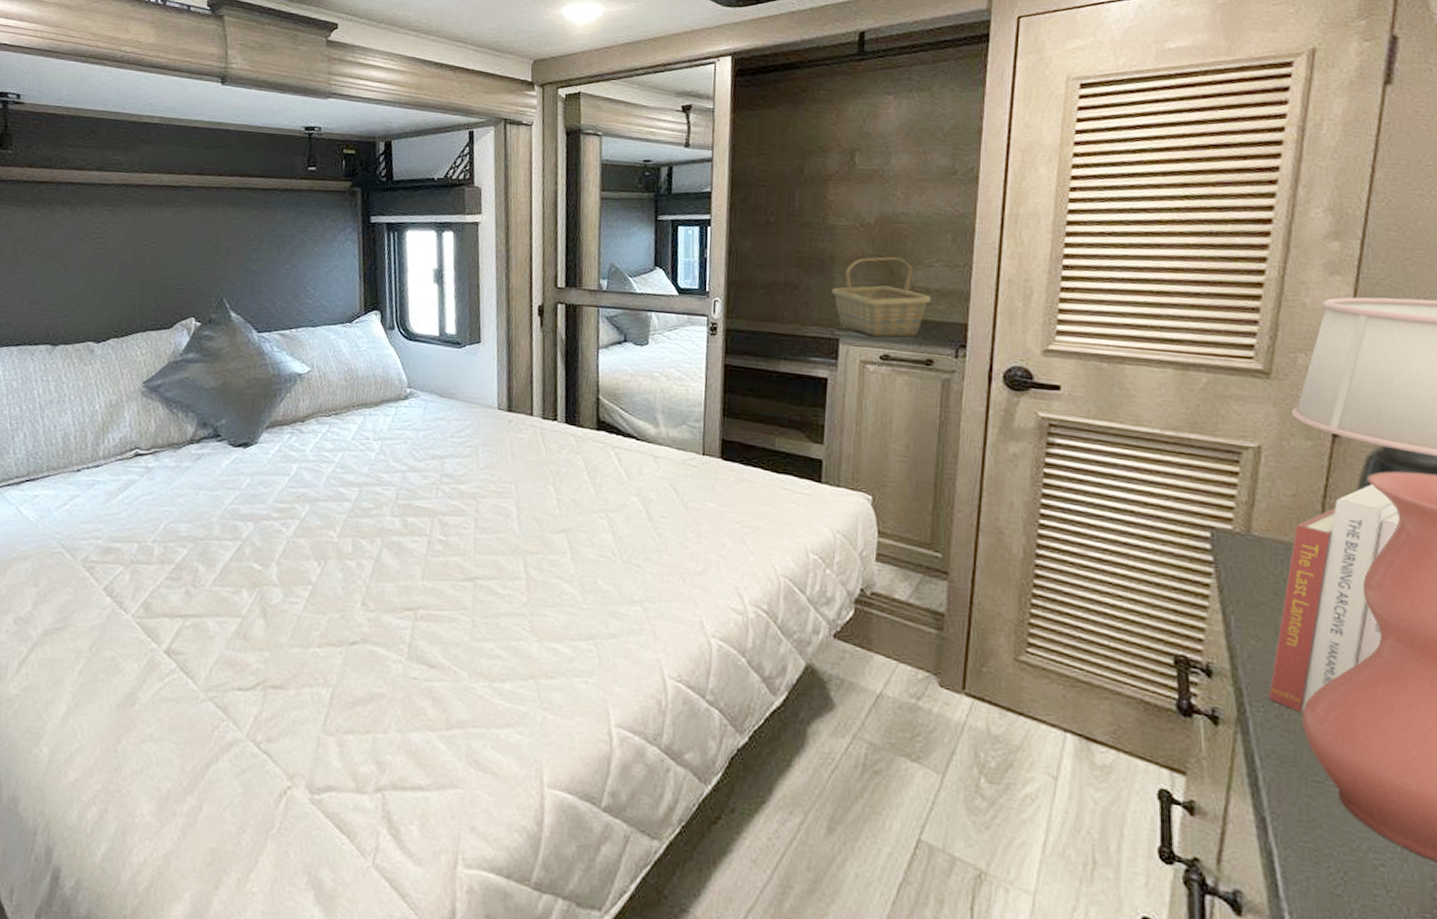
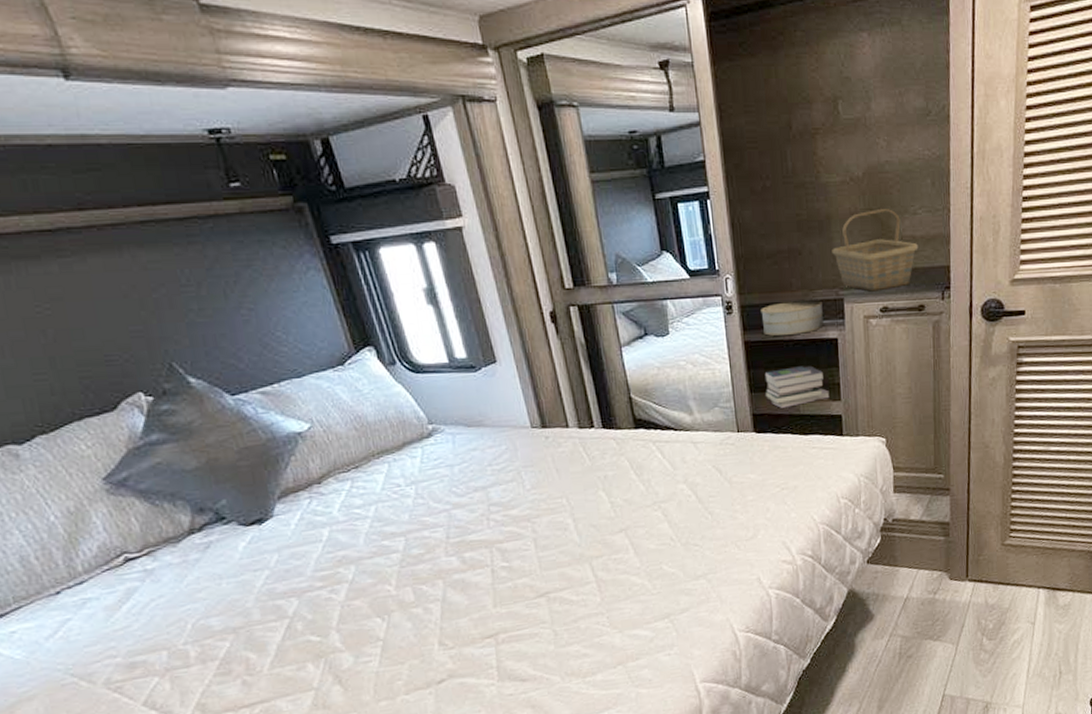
books: none [739,398,811,440] -> present [764,365,830,408]
decorative box: none [745,332,814,367] -> present [761,300,824,336]

